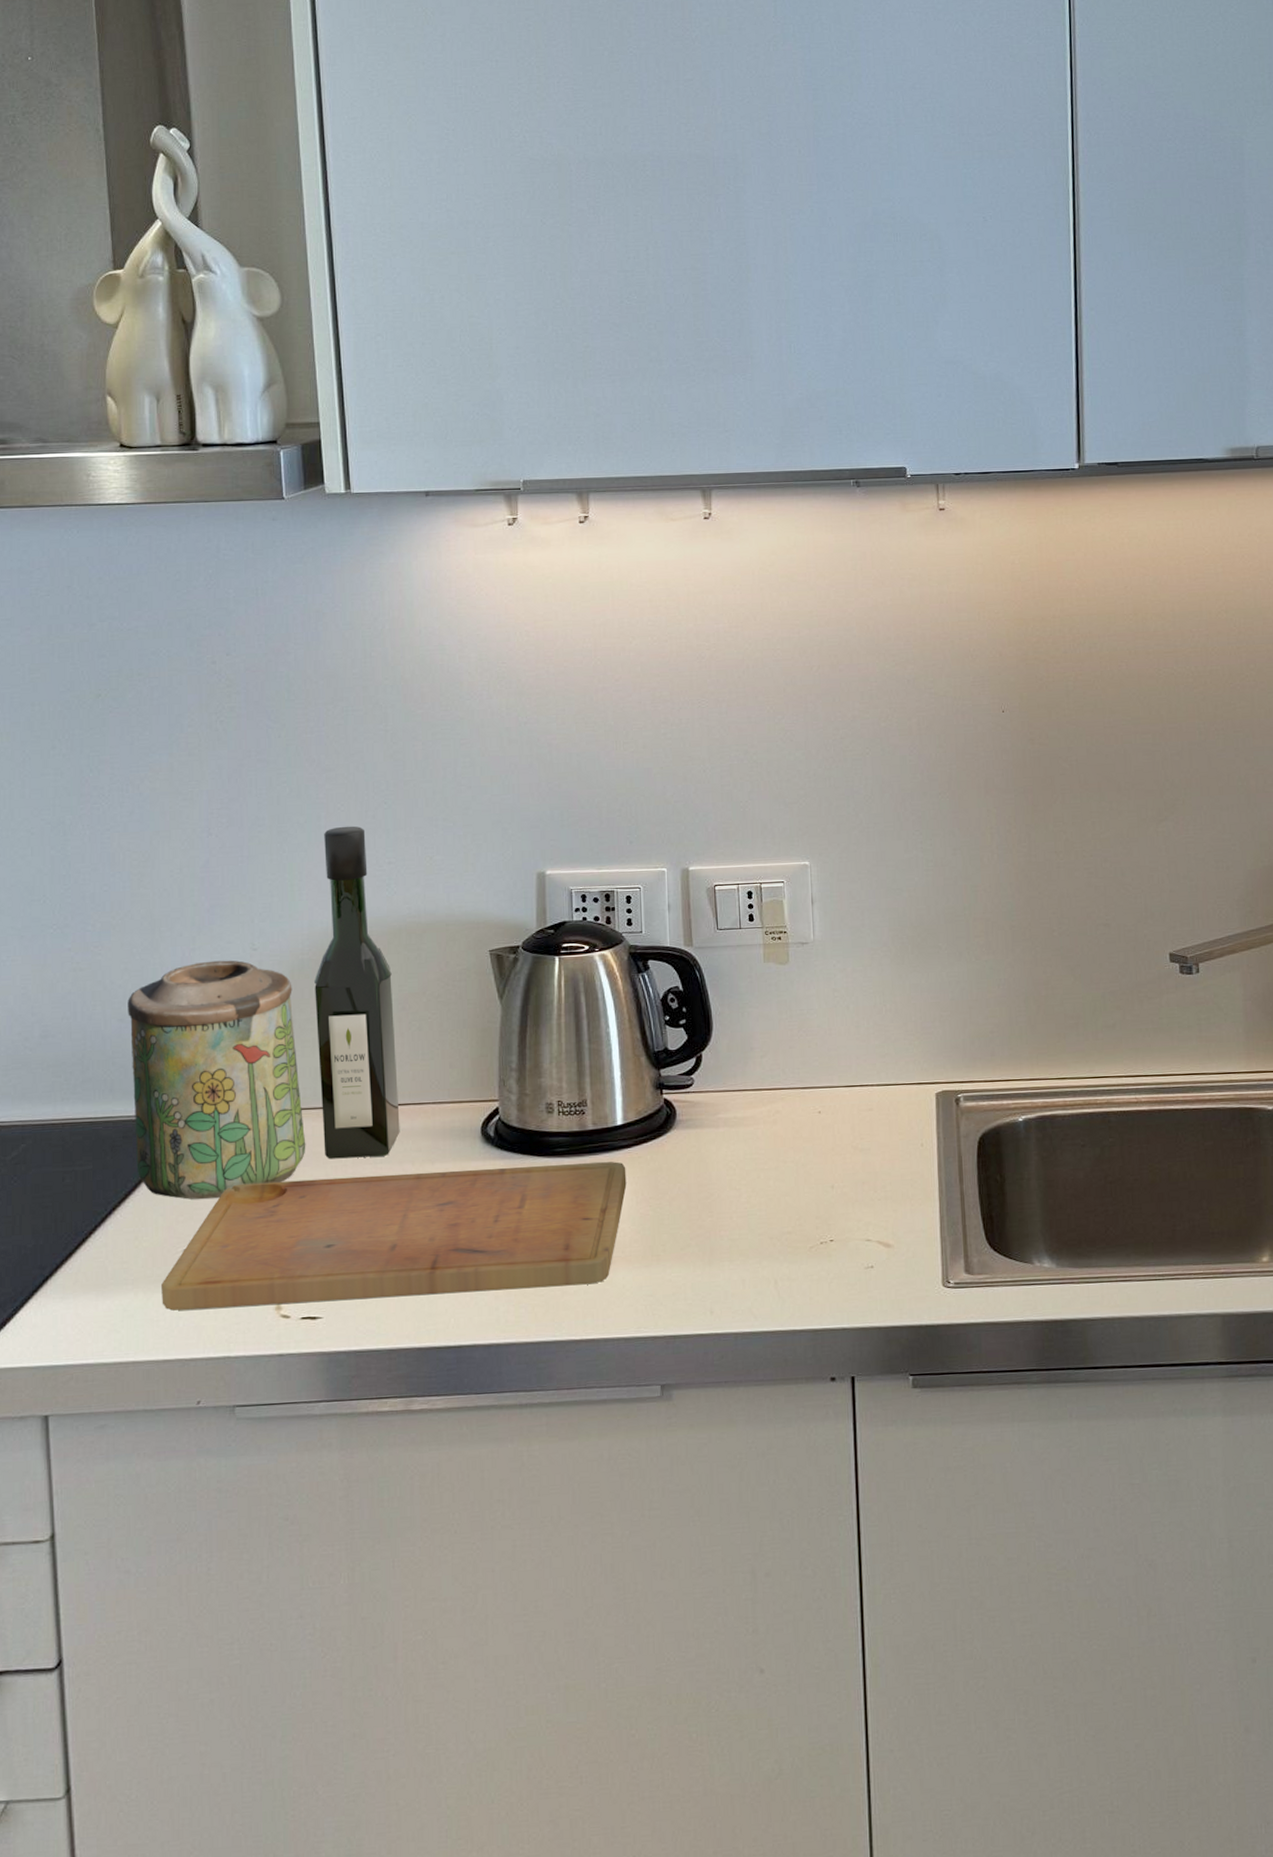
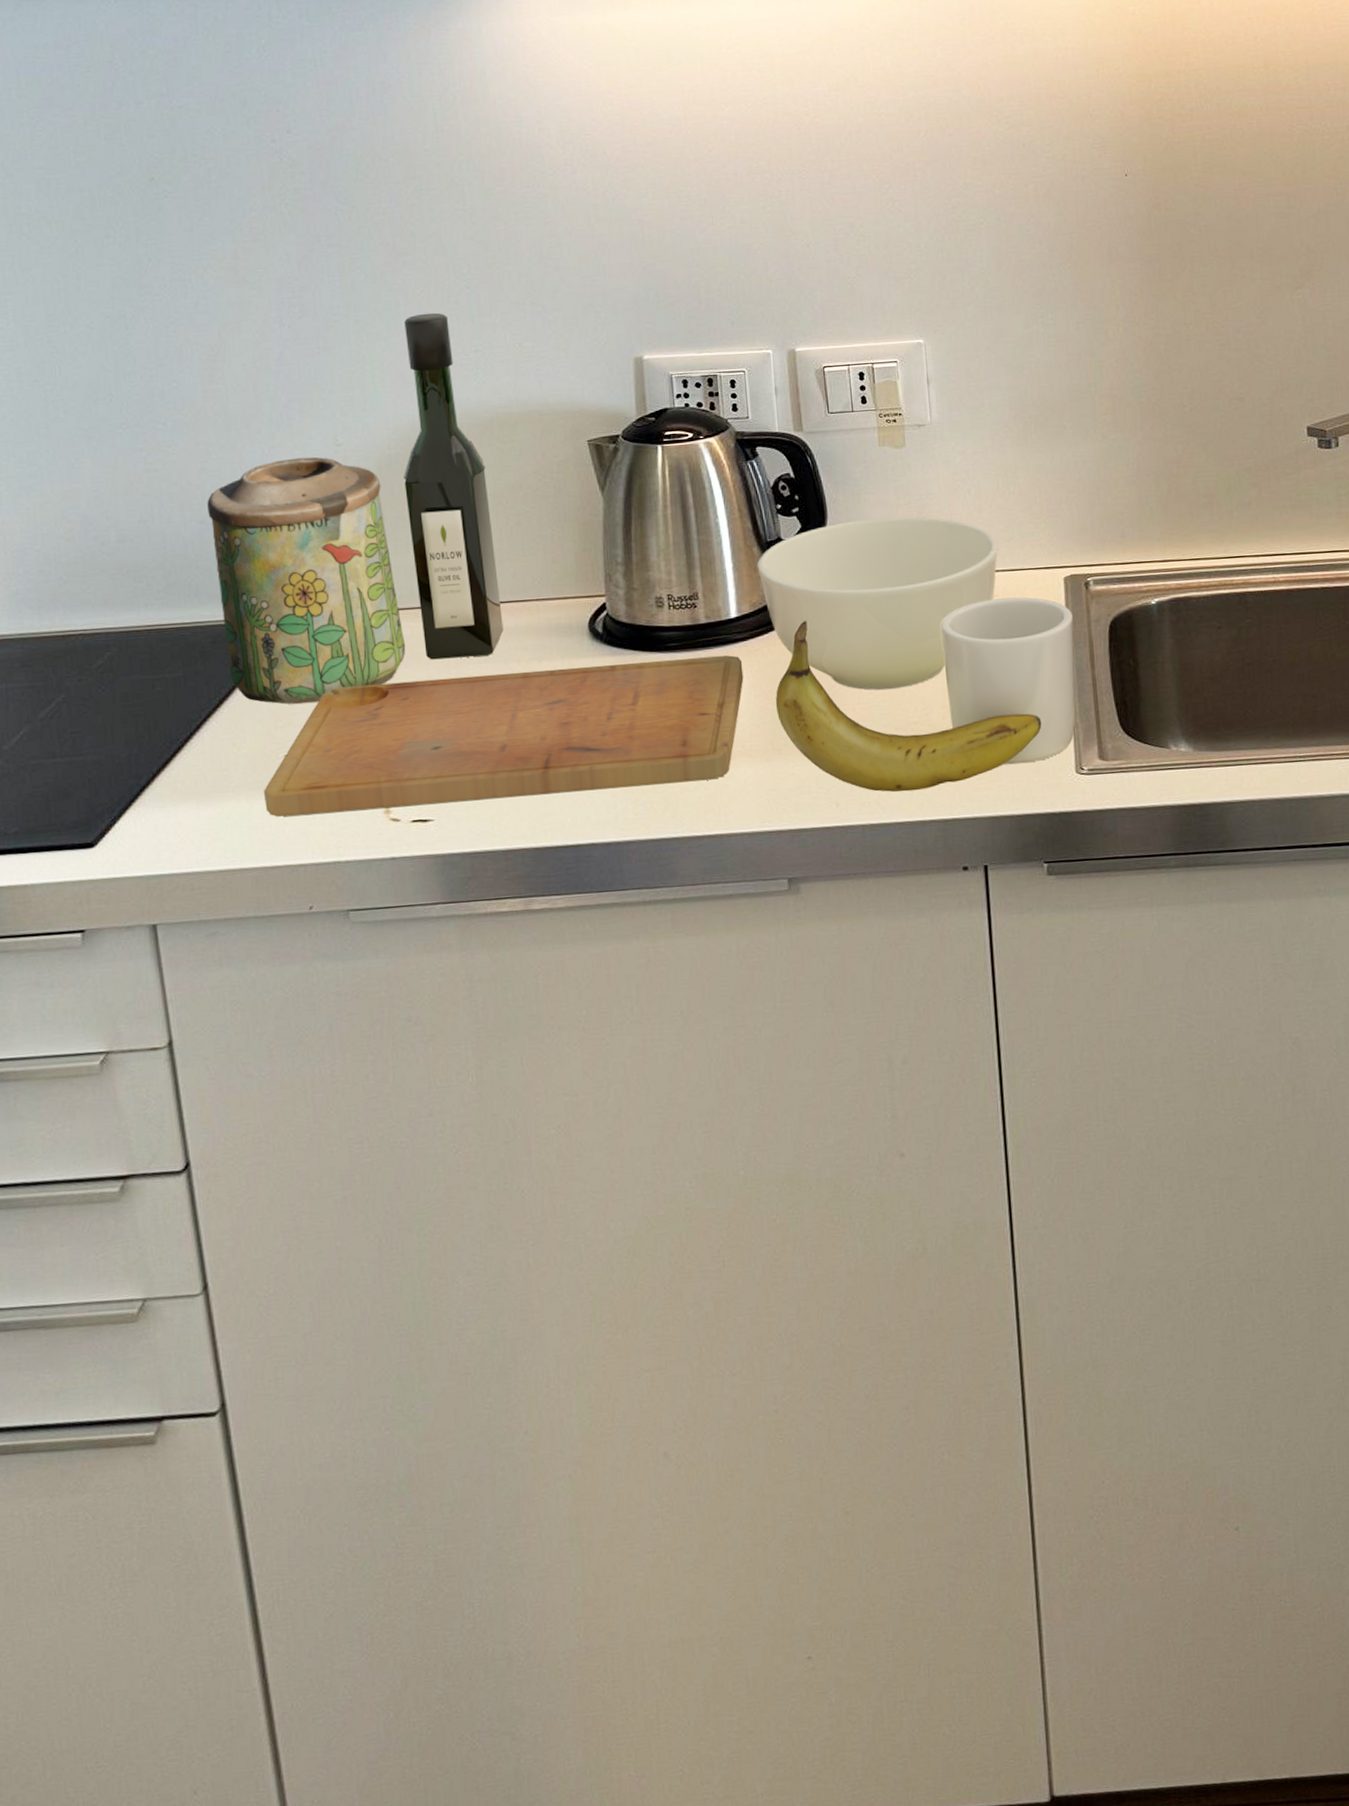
bowl: none [644,1031,874,1199] -> present [757,516,998,690]
fruit: none [656,1129,911,1301] -> present [775,620,1042,792]
mug: none [817,1111,945,1277] -> present [941,597,1076,765]

